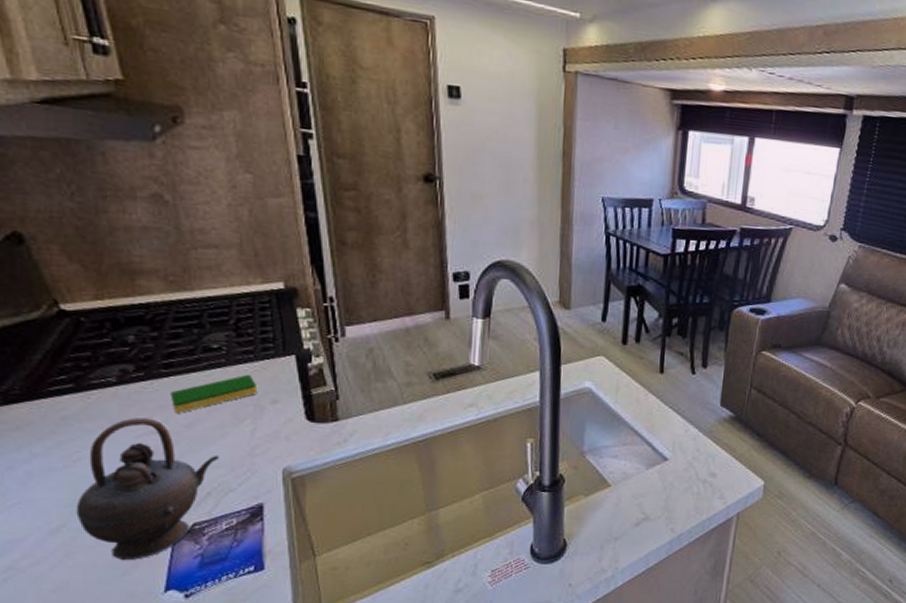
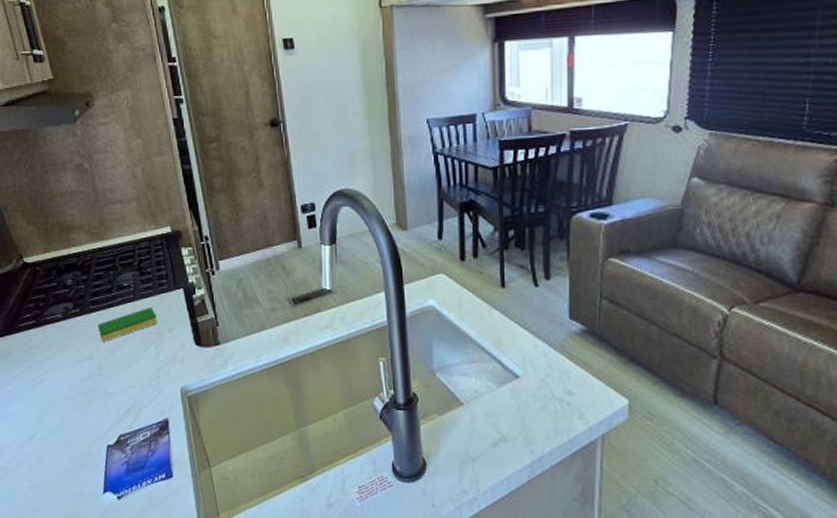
teapot: present [76,417,220,561] -> none [41,346,135,466]

